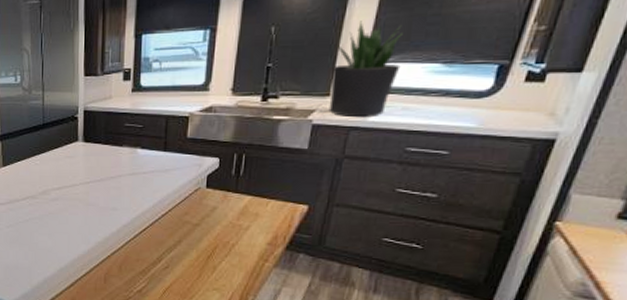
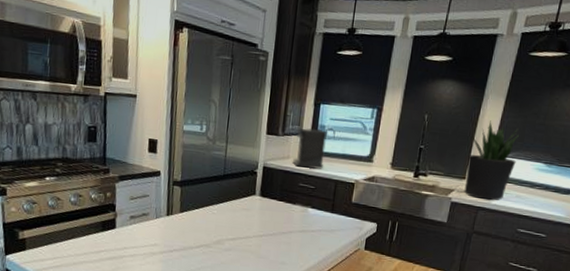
coffee maker: none [115,62,152,107] -> present [292,128,327,169]

